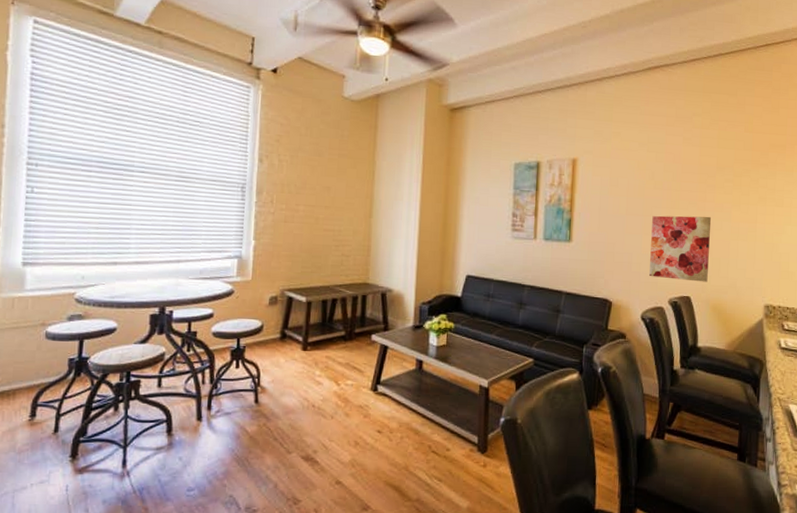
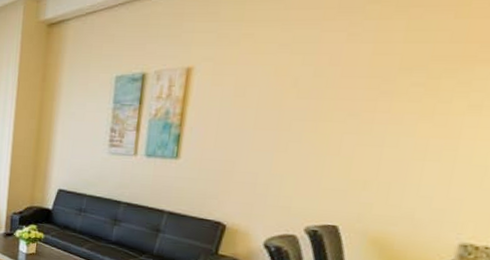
wall art: present [649,215,712,282] -> none [280,130,383,211]

